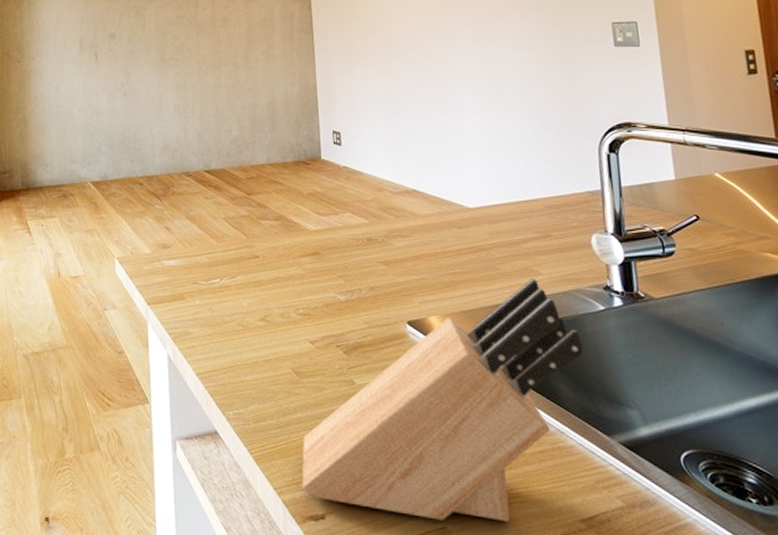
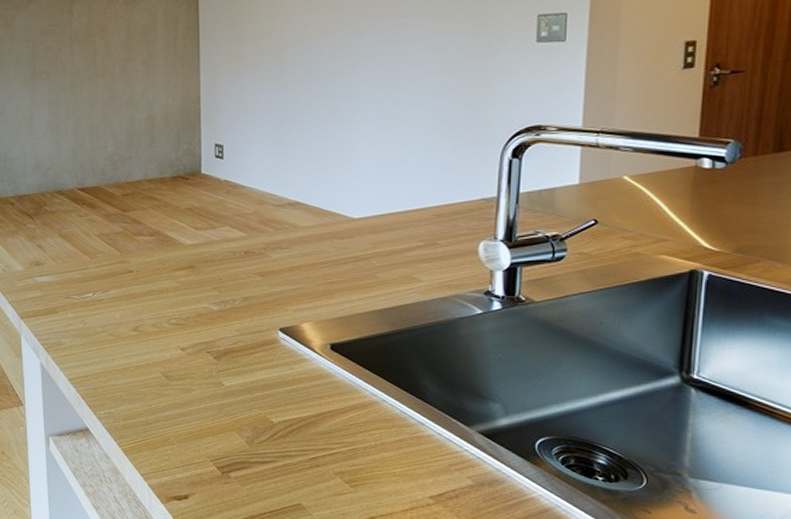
knife block: present [302,278,584,522] -> none [167,285,455,499]

